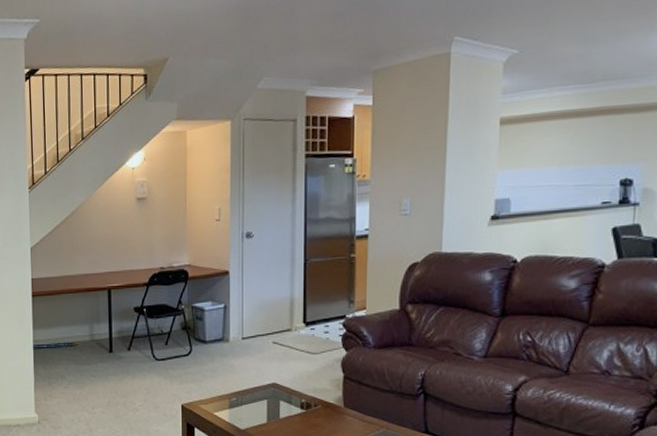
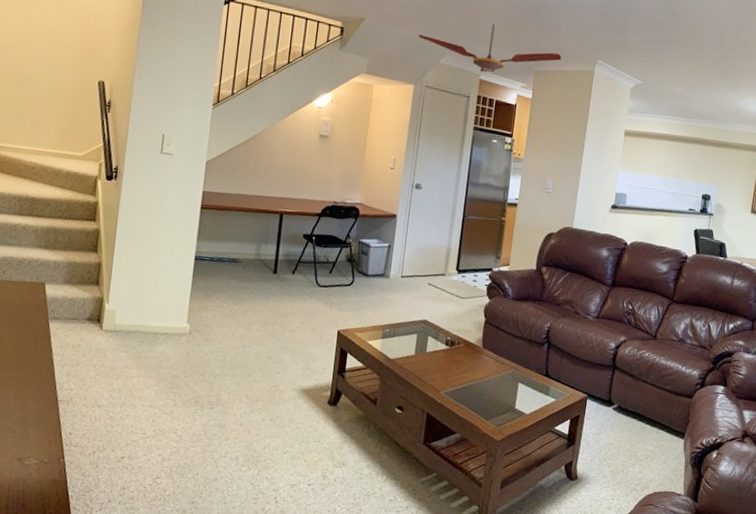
ceiling fan: none [228,26,406,88] -> present [418,24,562,73]

